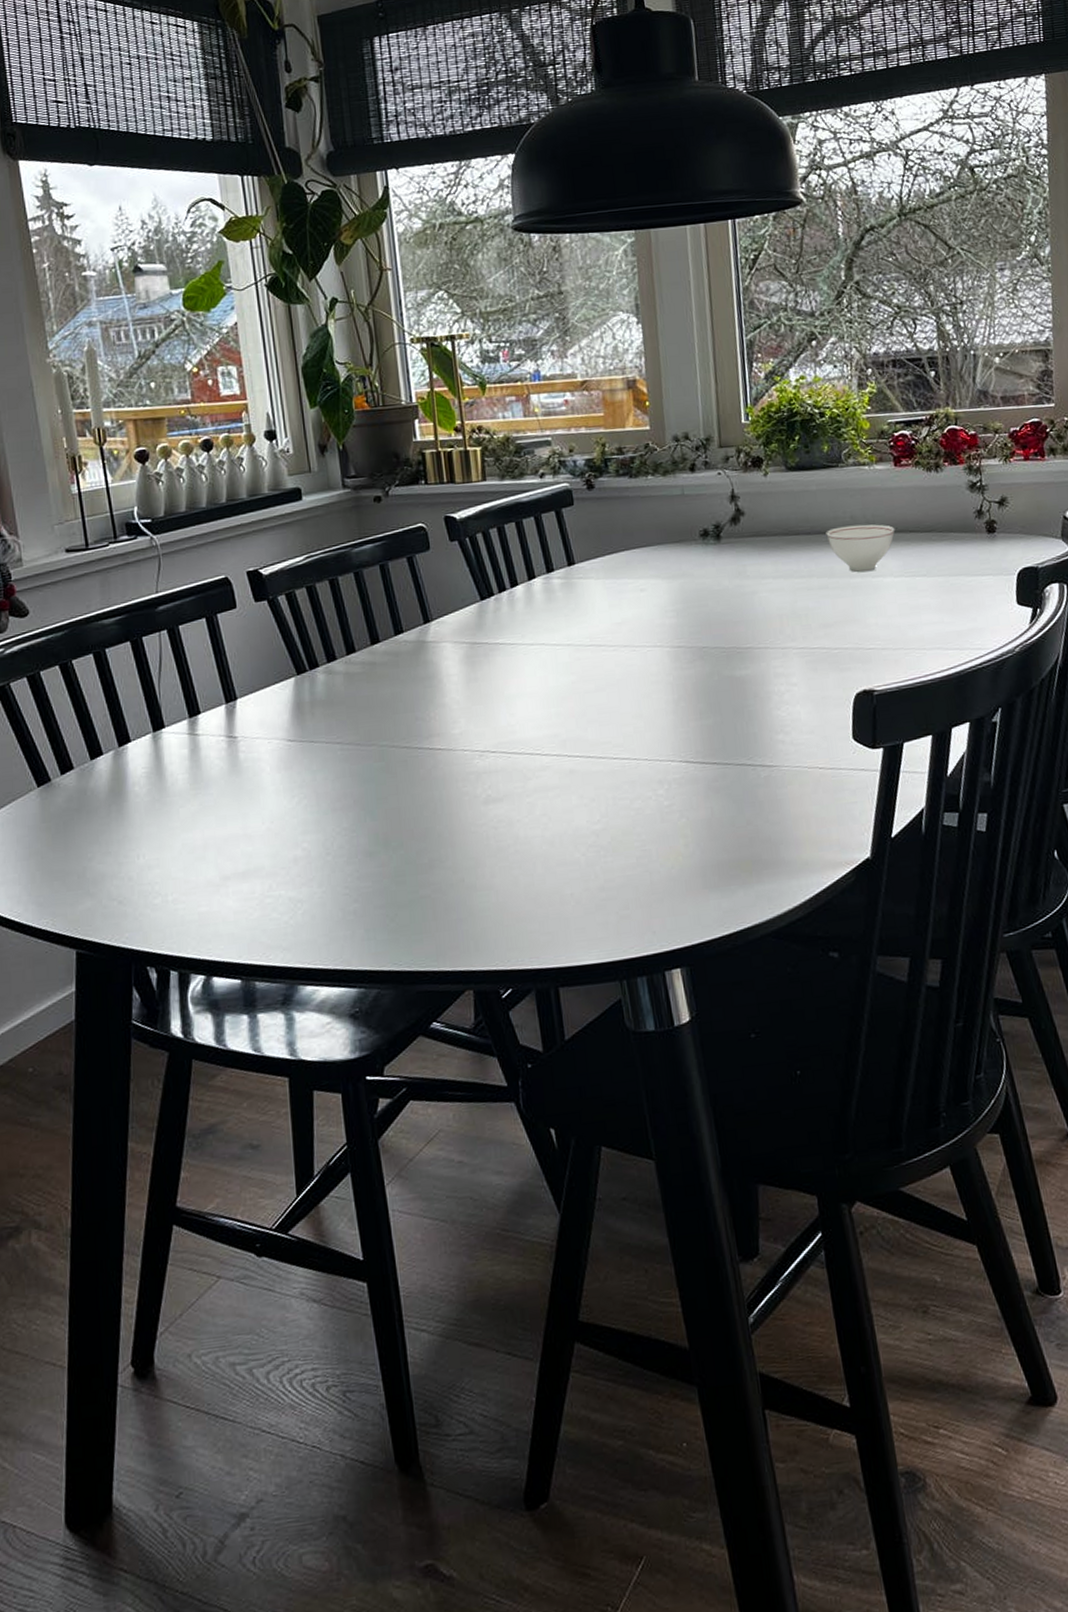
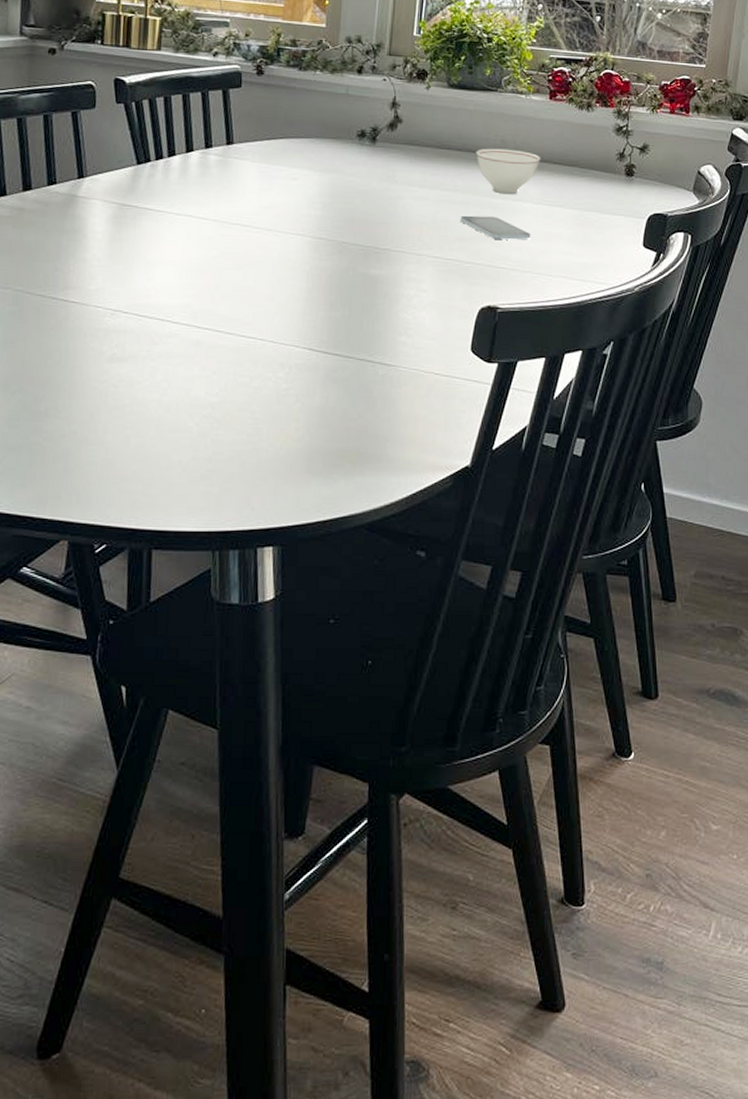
smartphone: none [820,596,897,621] -> present [460,215,531,241]

